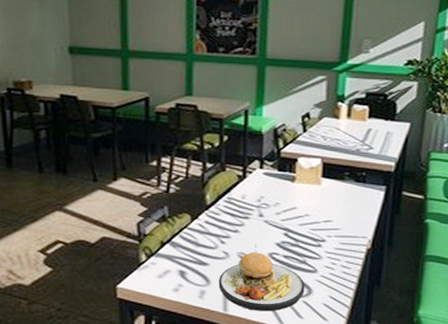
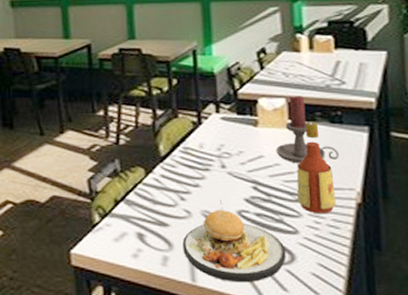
candle holder: none [307,157,359,215] -> present [275,96,339,164]
bottle: none [319,180,352,257] -> present [296,122,336,214]

